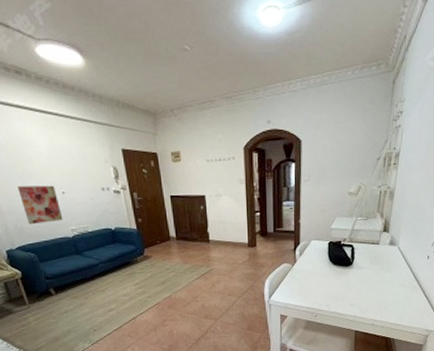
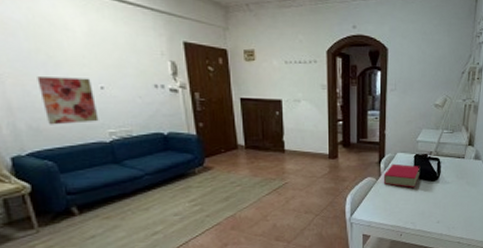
book: none [298,250,334,273] -> present [383,163,421,188]

